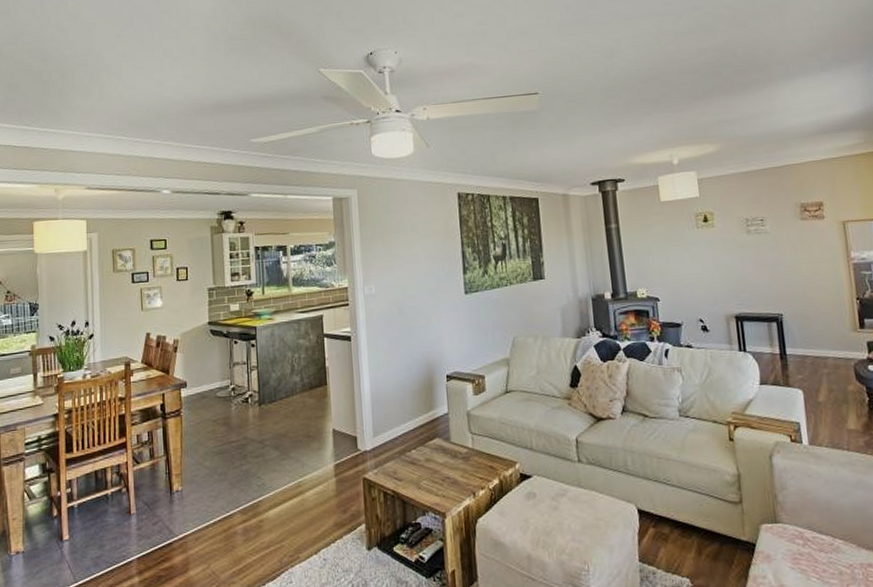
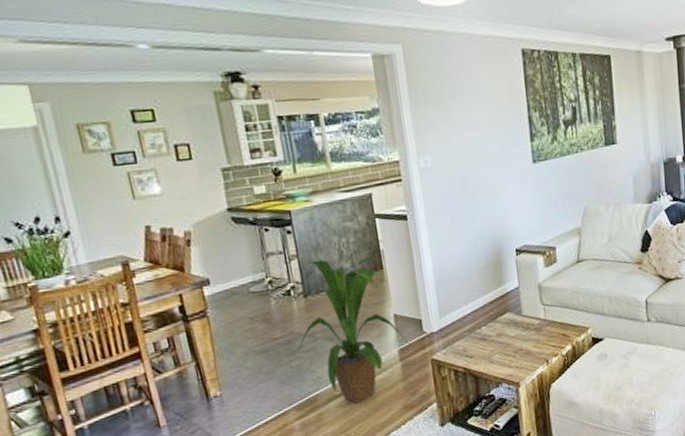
house plant: none [248,372,345,515] -> present [297,258,411,404]

